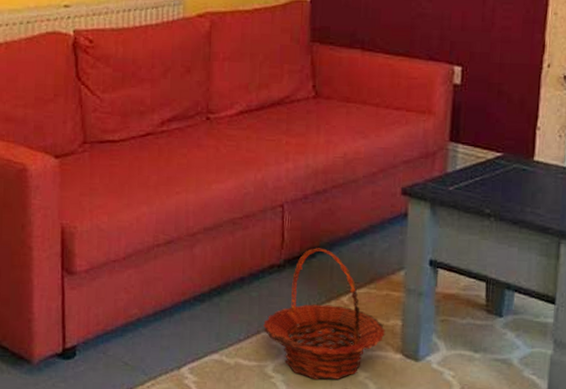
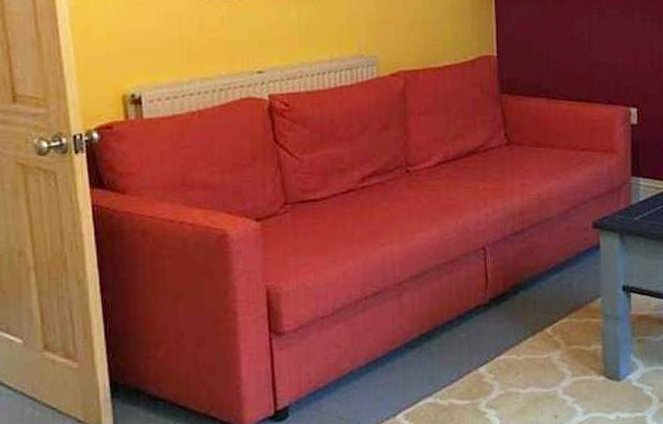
basket: present [263,248,386,380] -> none [474,284,589,410]

